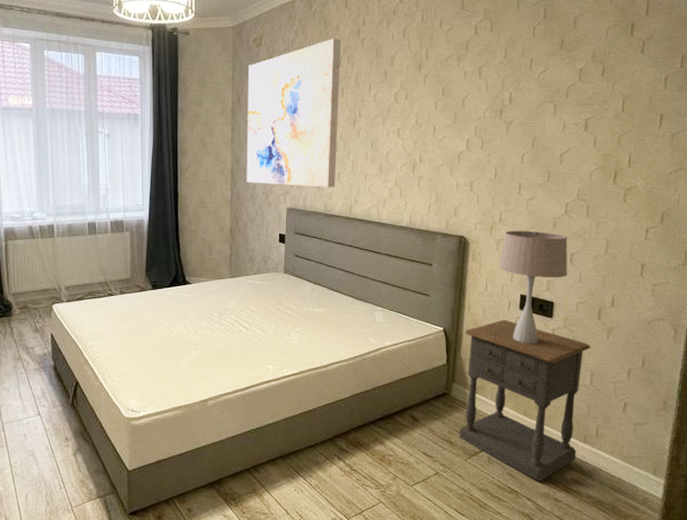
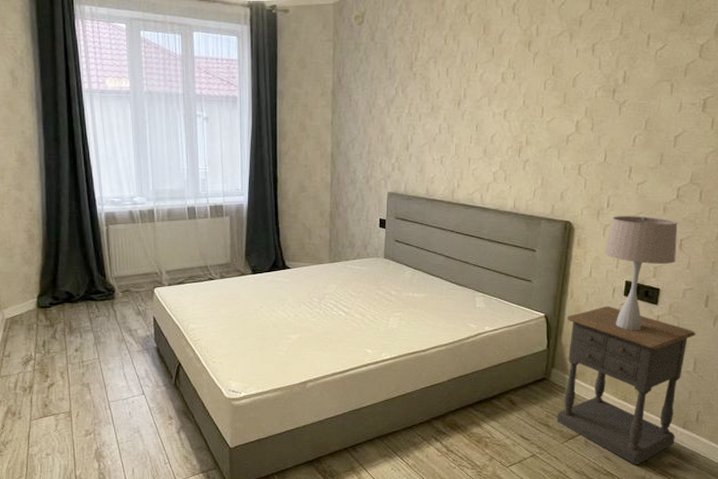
wall art: present [246,38,341,188] -> none [347,15,447,172]

